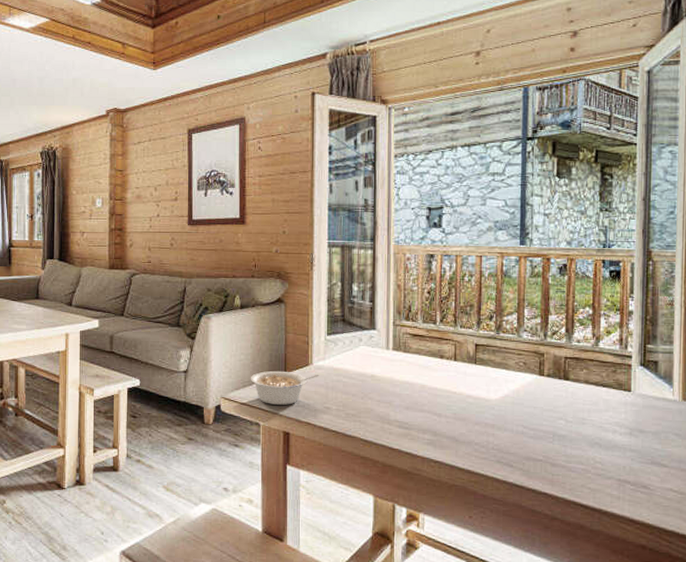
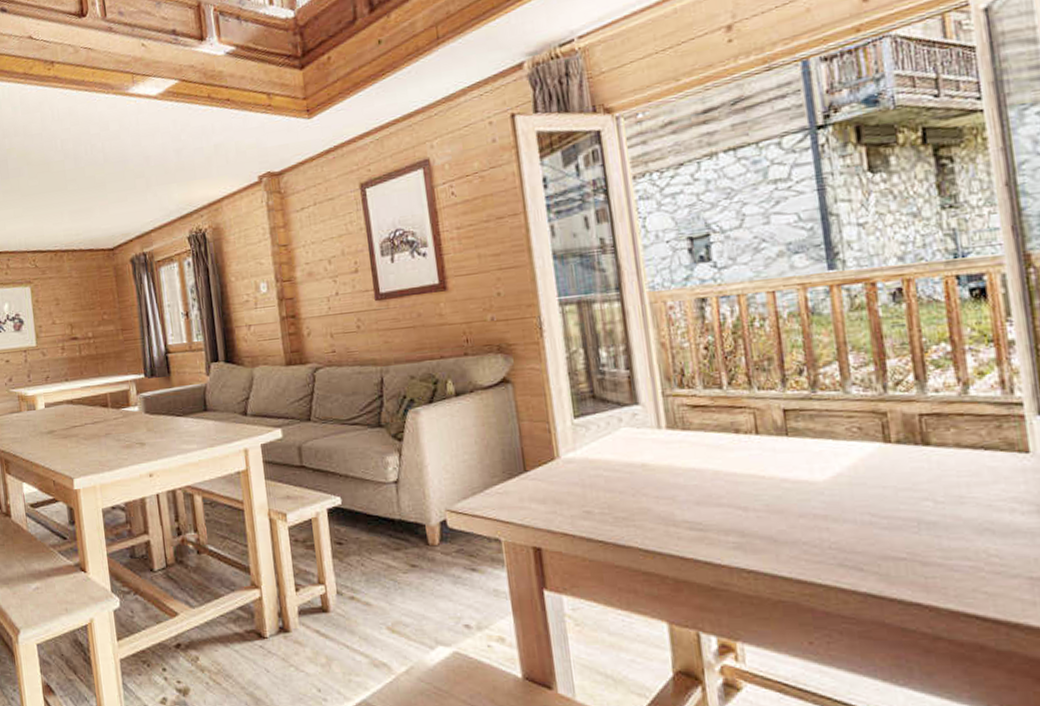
legume: present [250,370,319,406] -> none [480,469,571,515]

